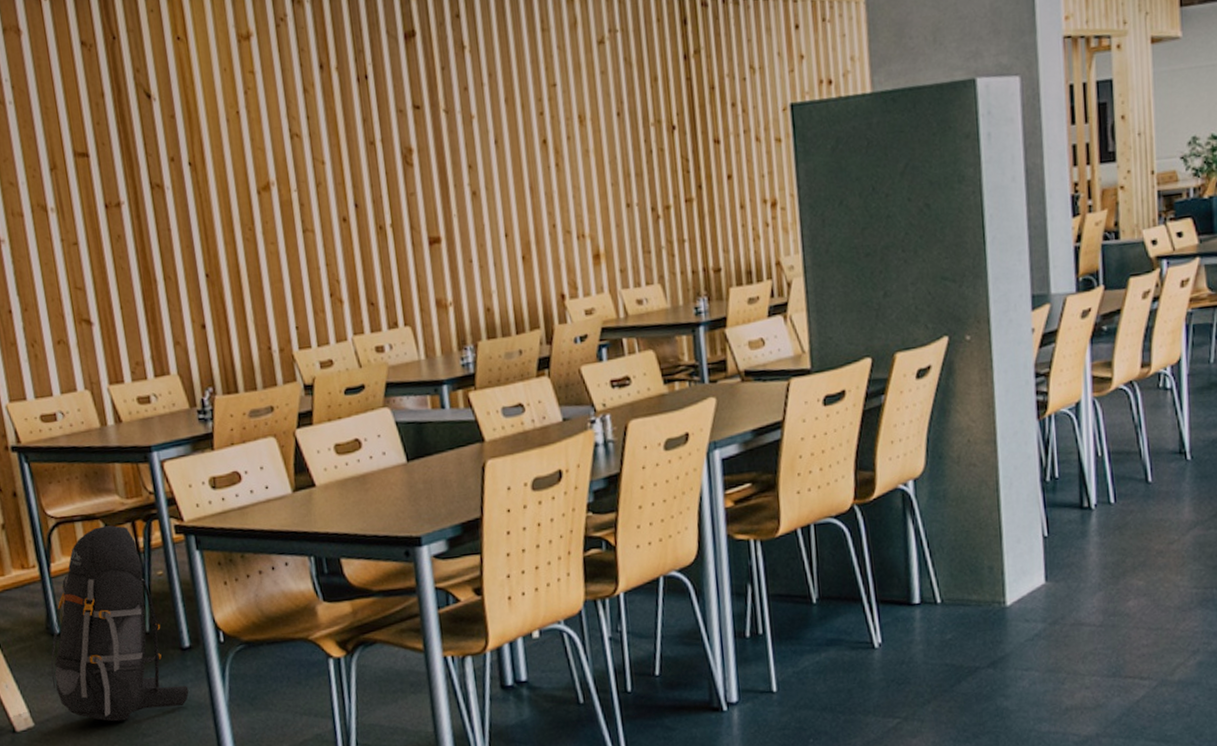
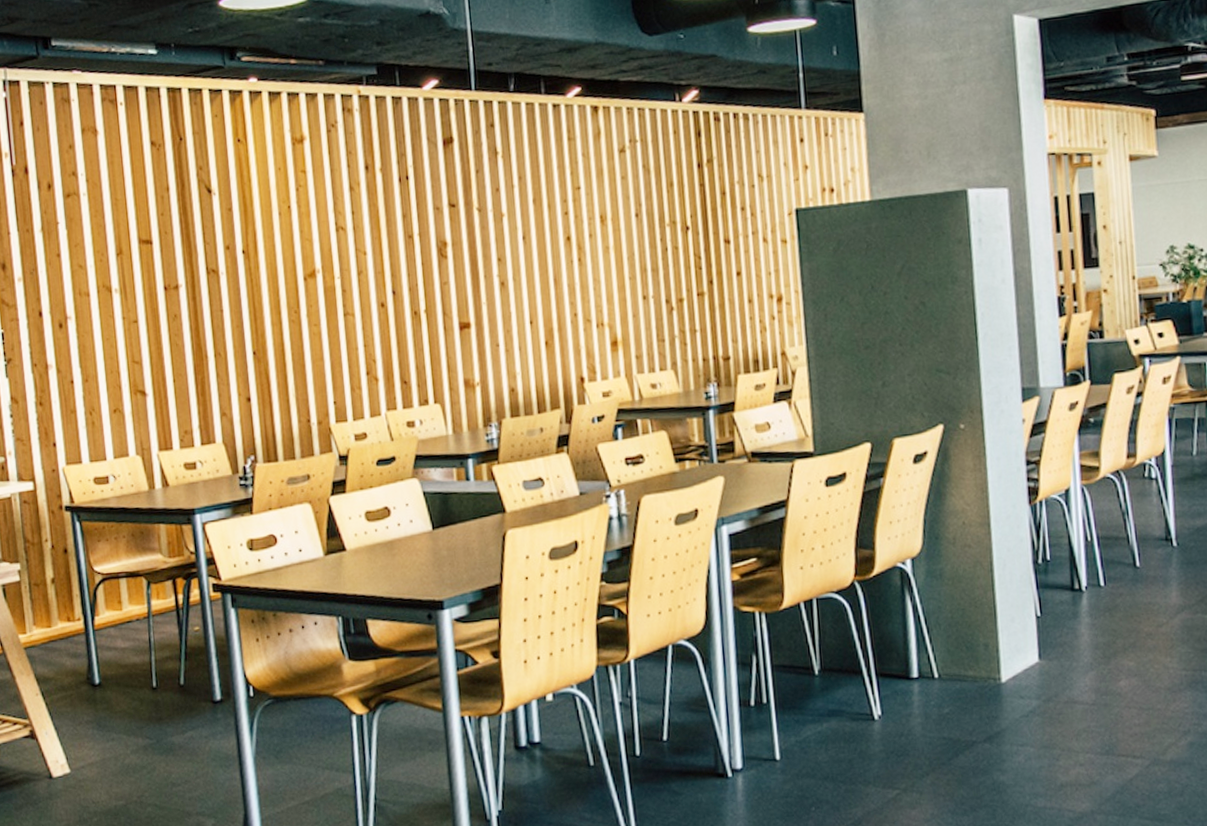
backpack: present [50,525,189,722] -> none [89,582,218,771]

